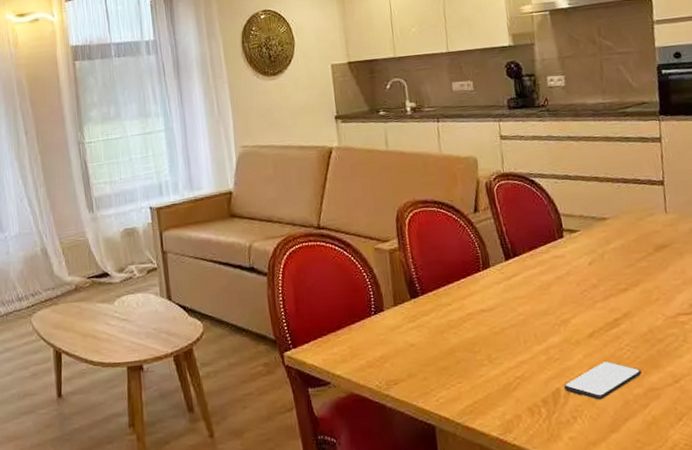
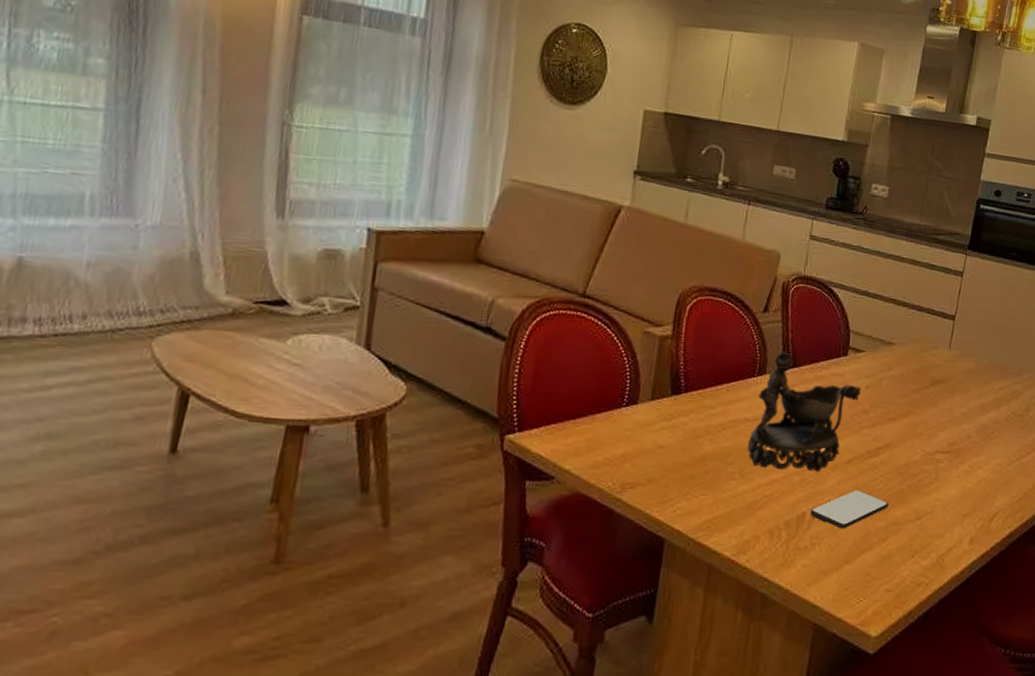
decorative bowl: none [488,244,586,352] -> present [747,351,861,472]

